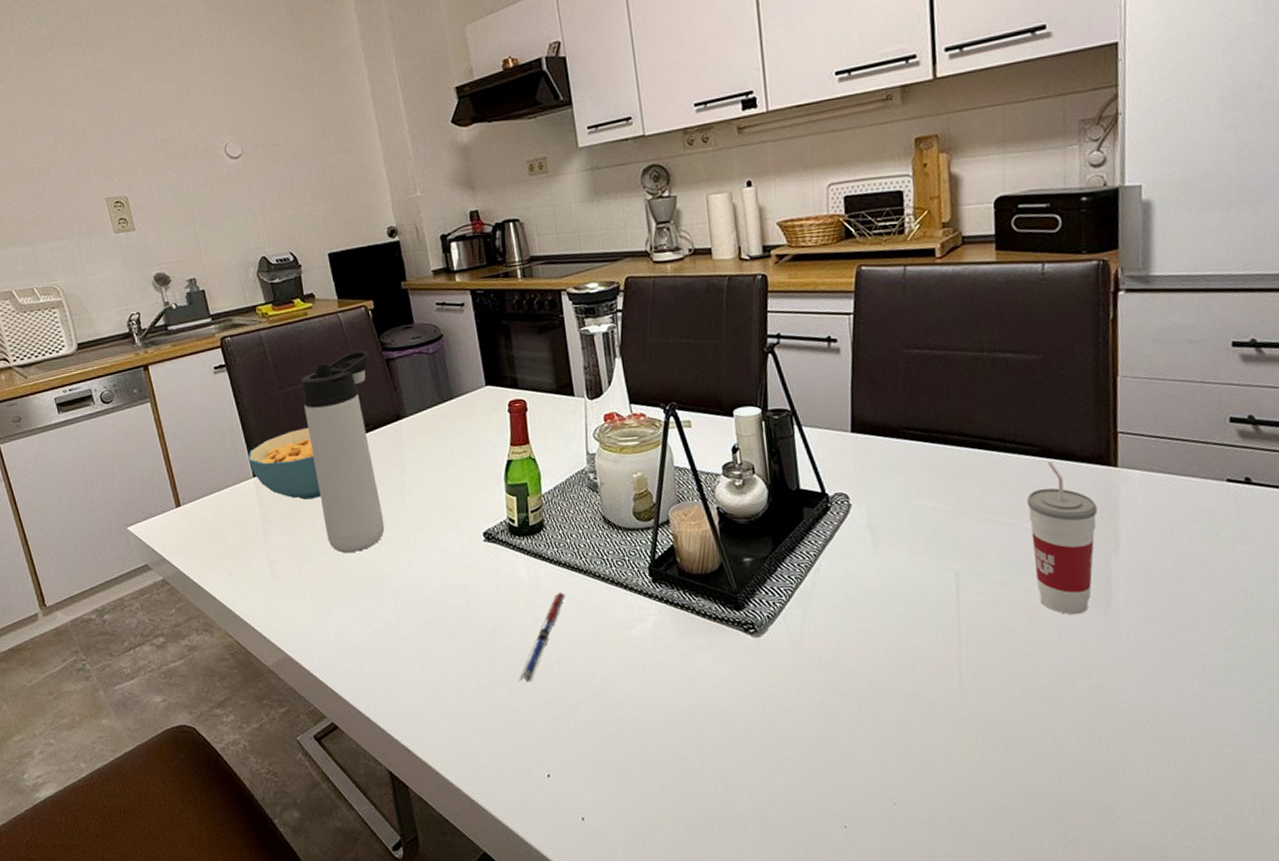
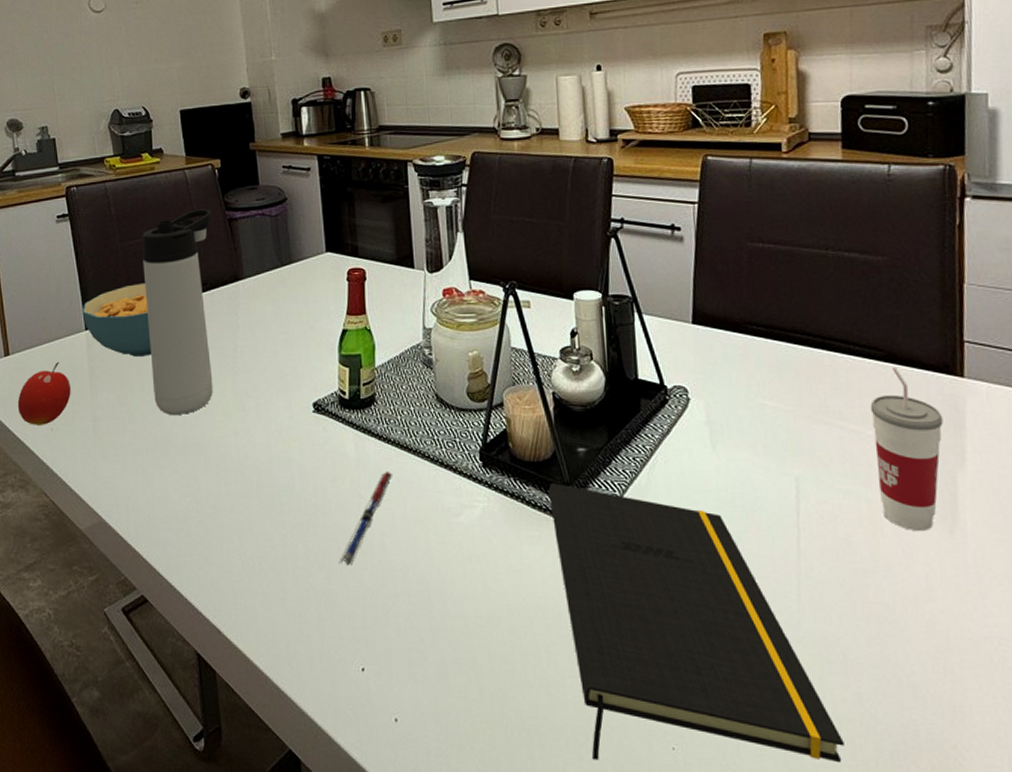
fruit: none [193,510,246,571] -> present [17,362,71,425]
notepad: none [717,593,1006,842] -> present [548,483,844,762]

